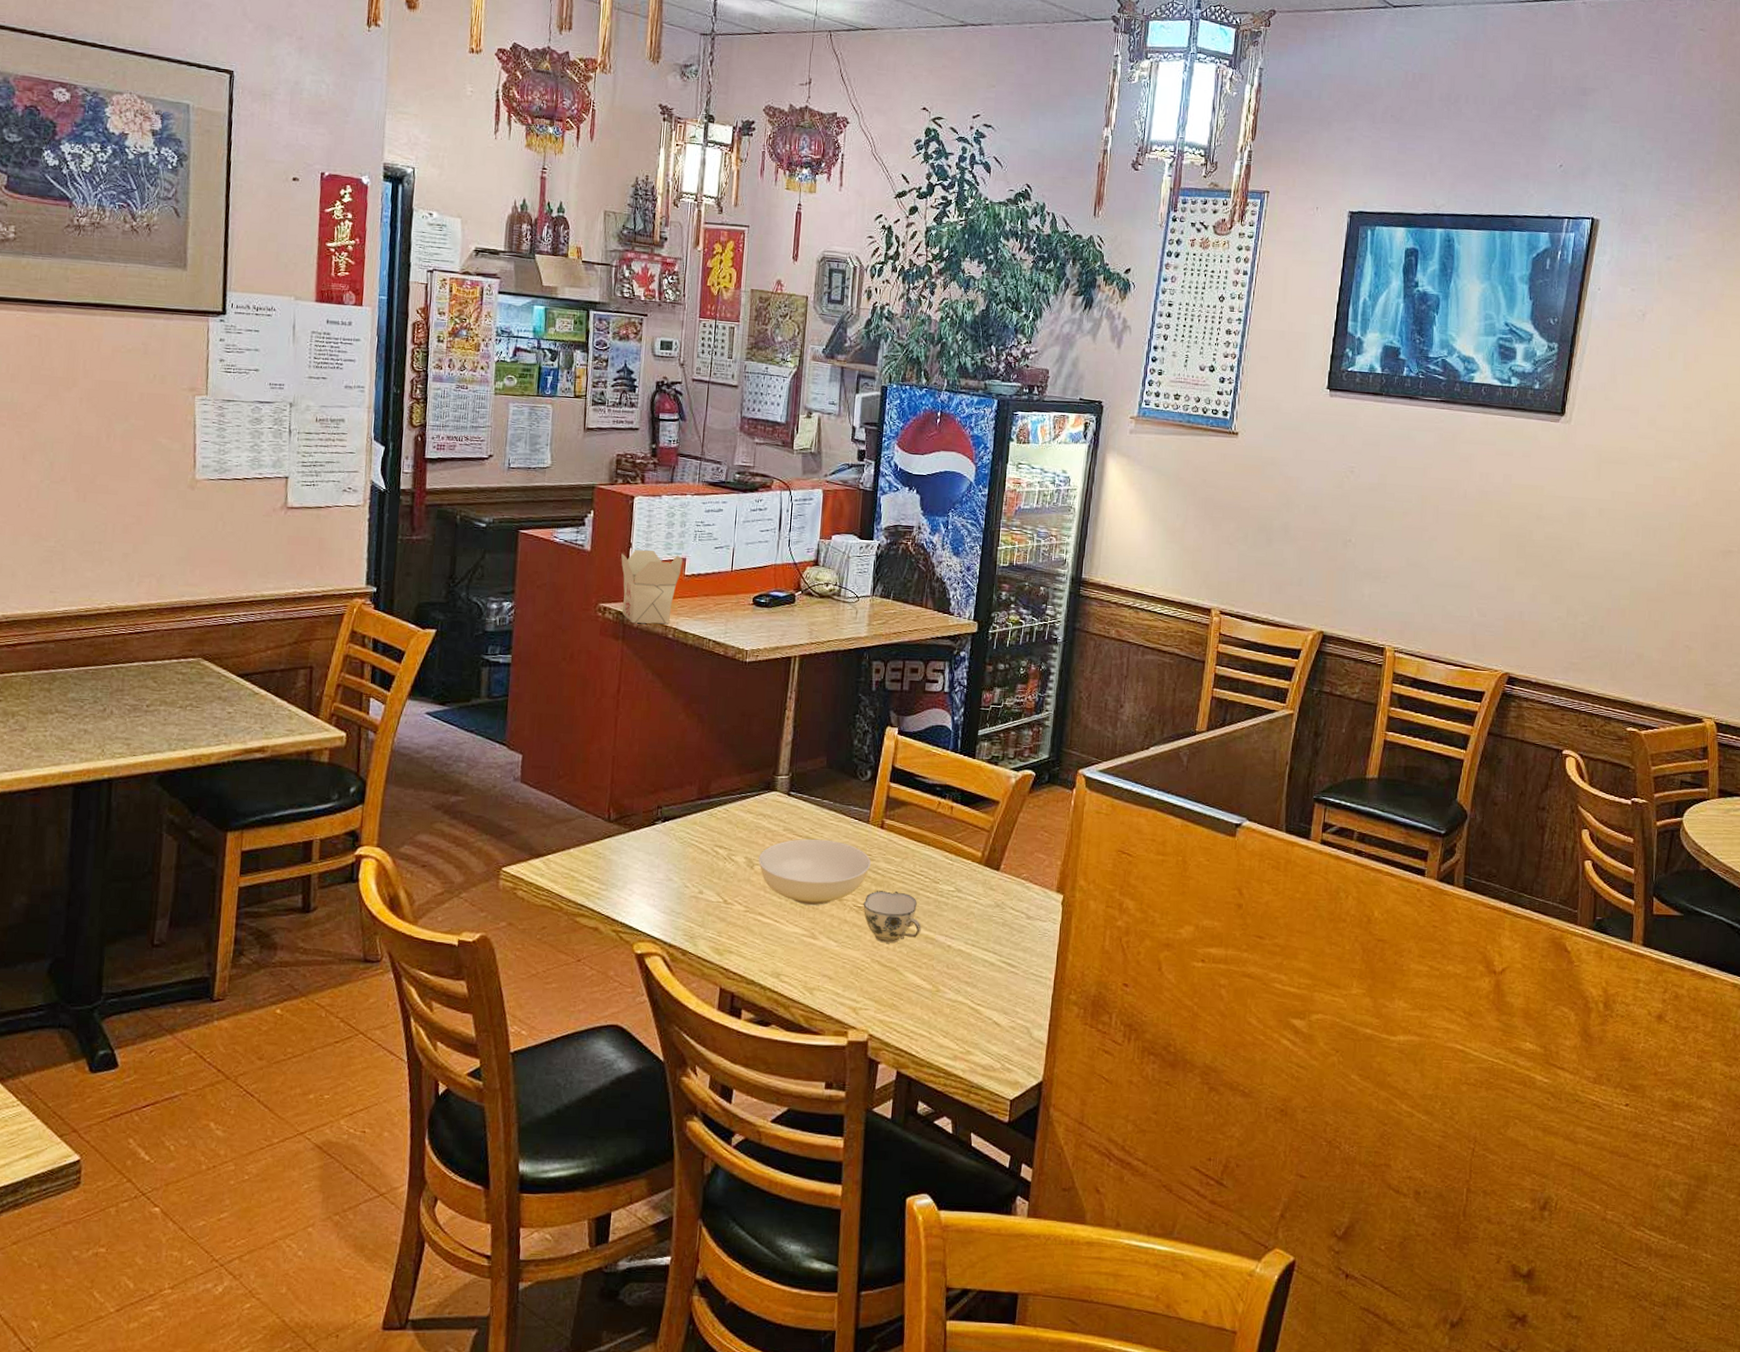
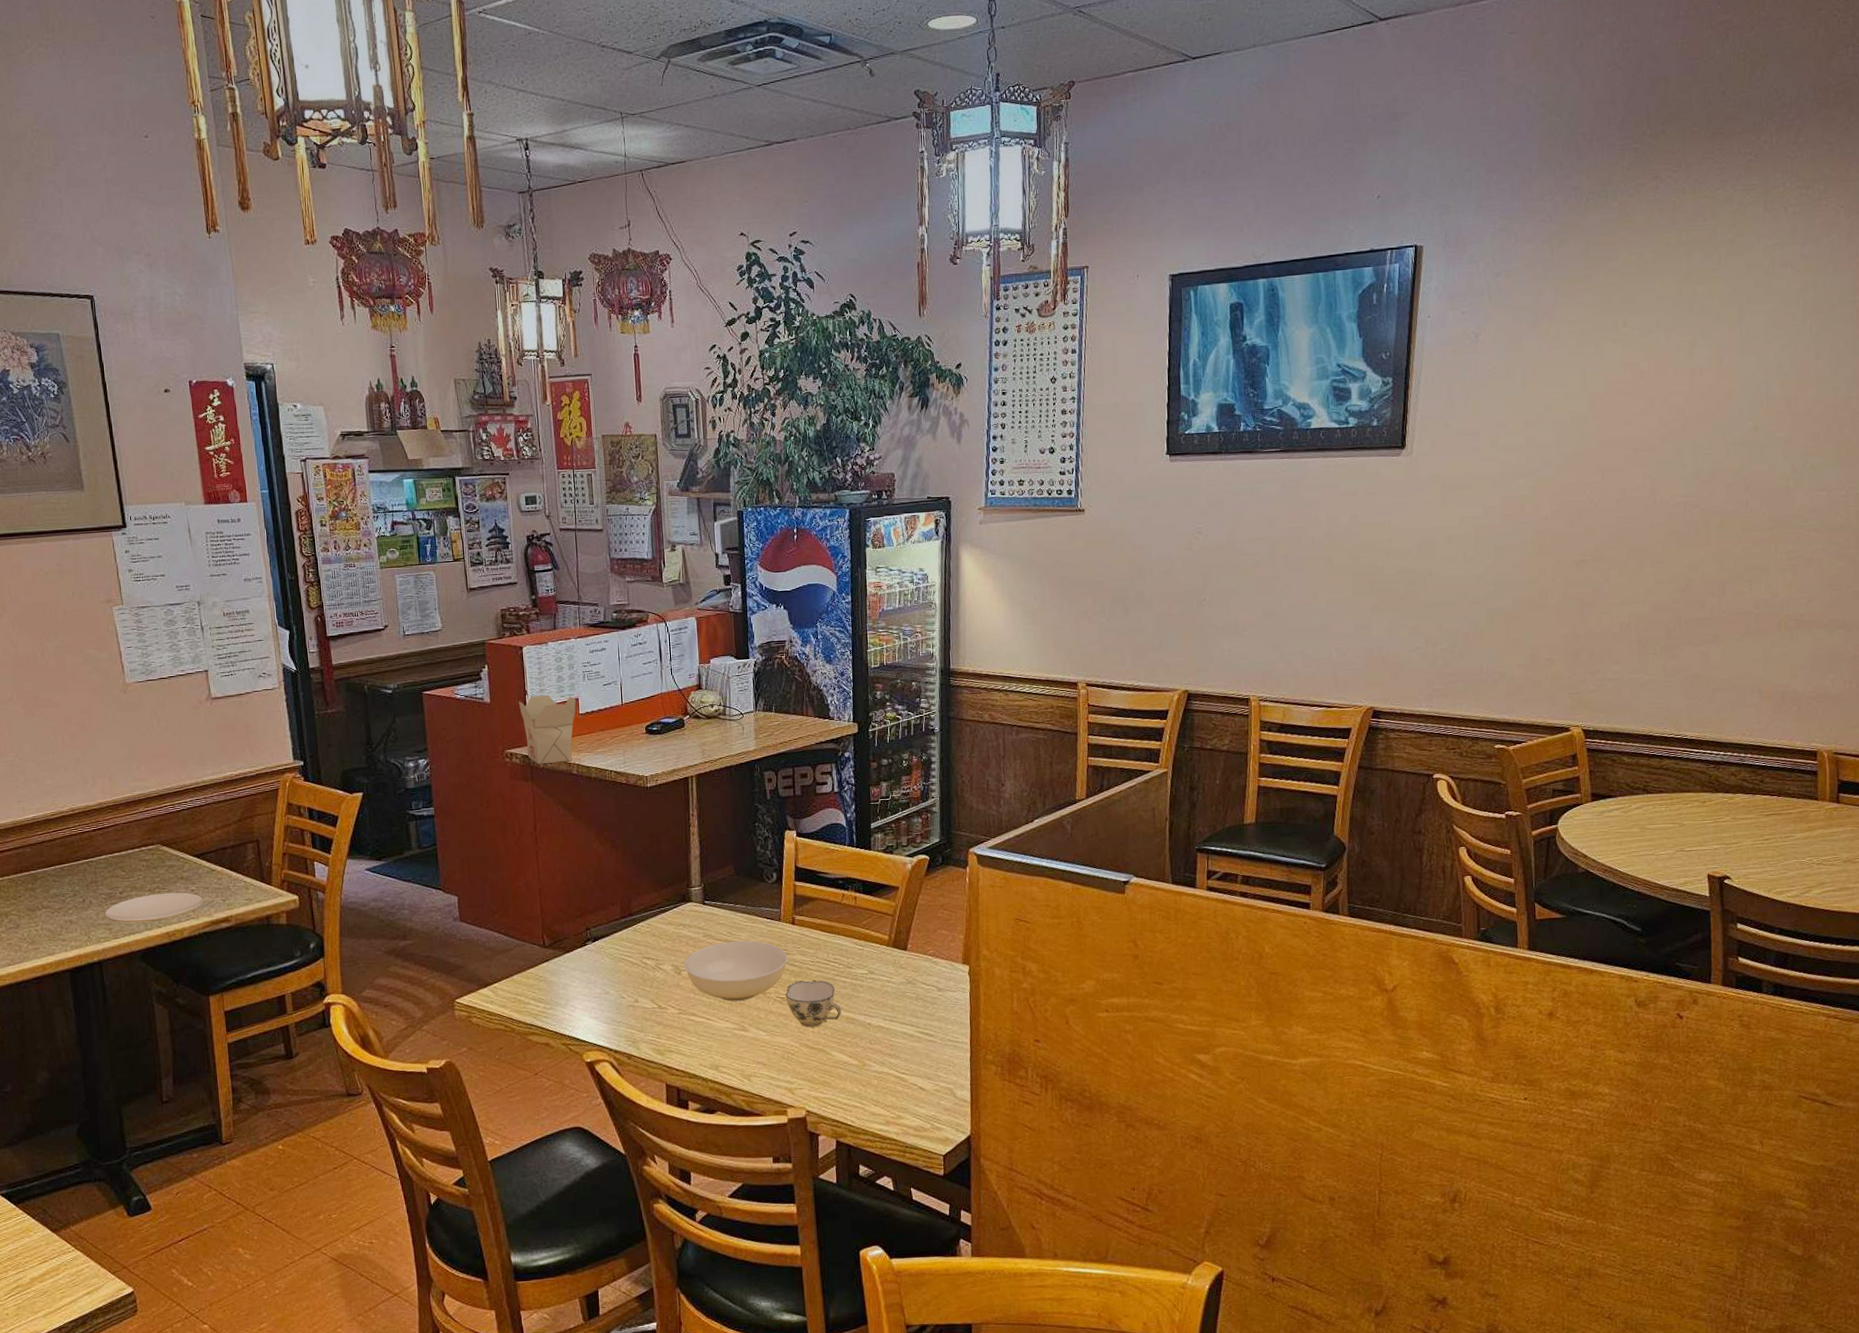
plate: none [126,711,239,742] -> present [105,892,203,923]

